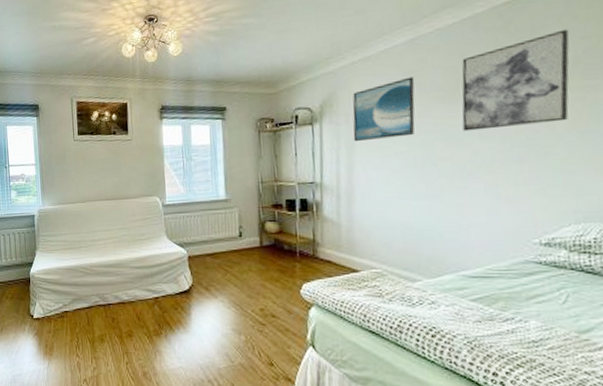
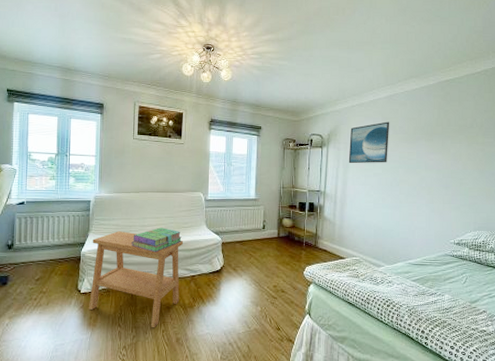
side table: none [40,248,143,360] -> present [89,231,184,328]
stack of books: none [82,241,139,271] -> present [131,227,182,253]
wall art: present [462,29,570,132] -> none [416,104,479,164]

